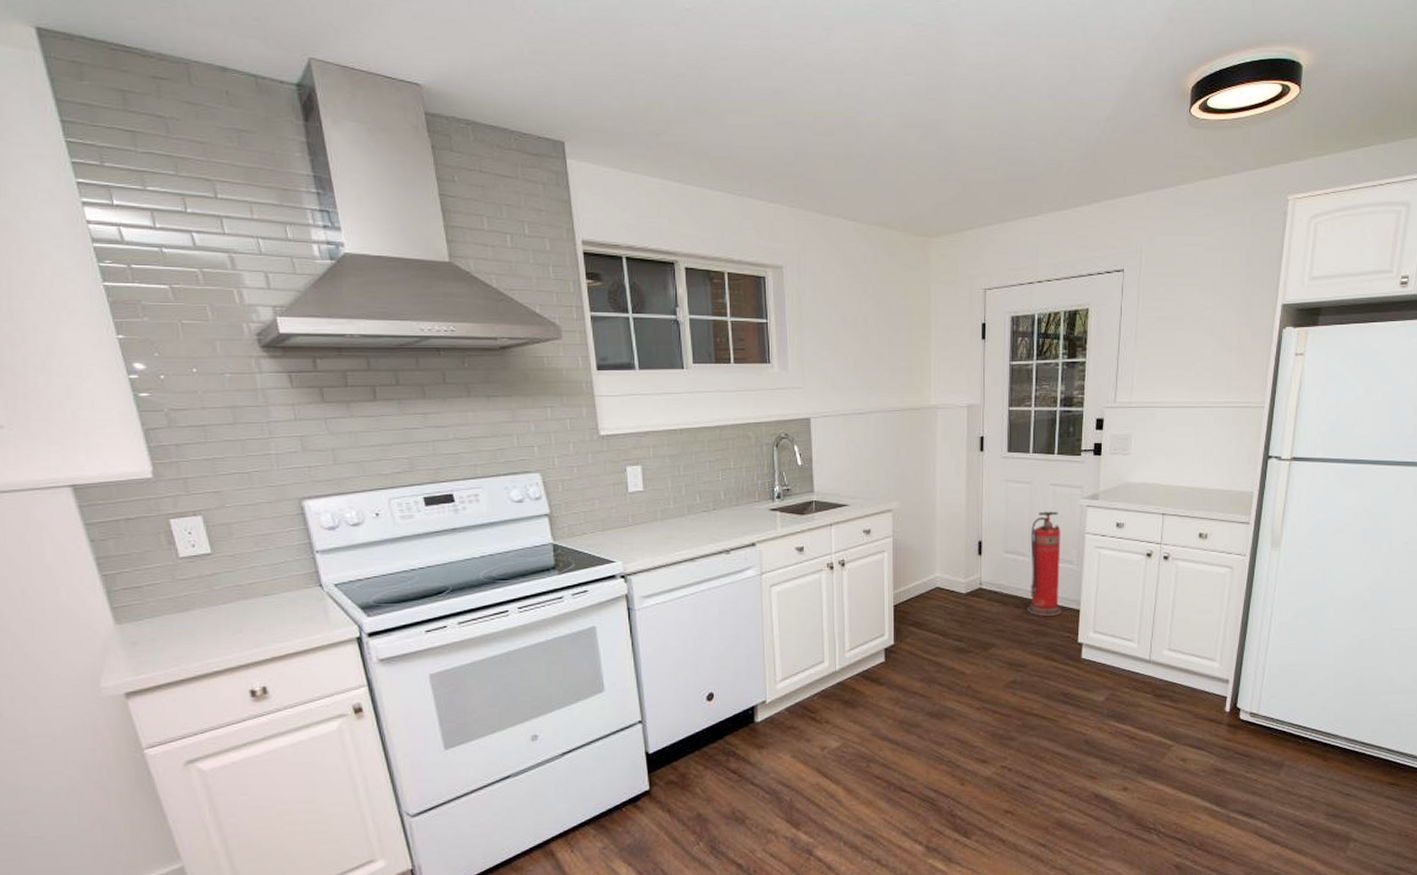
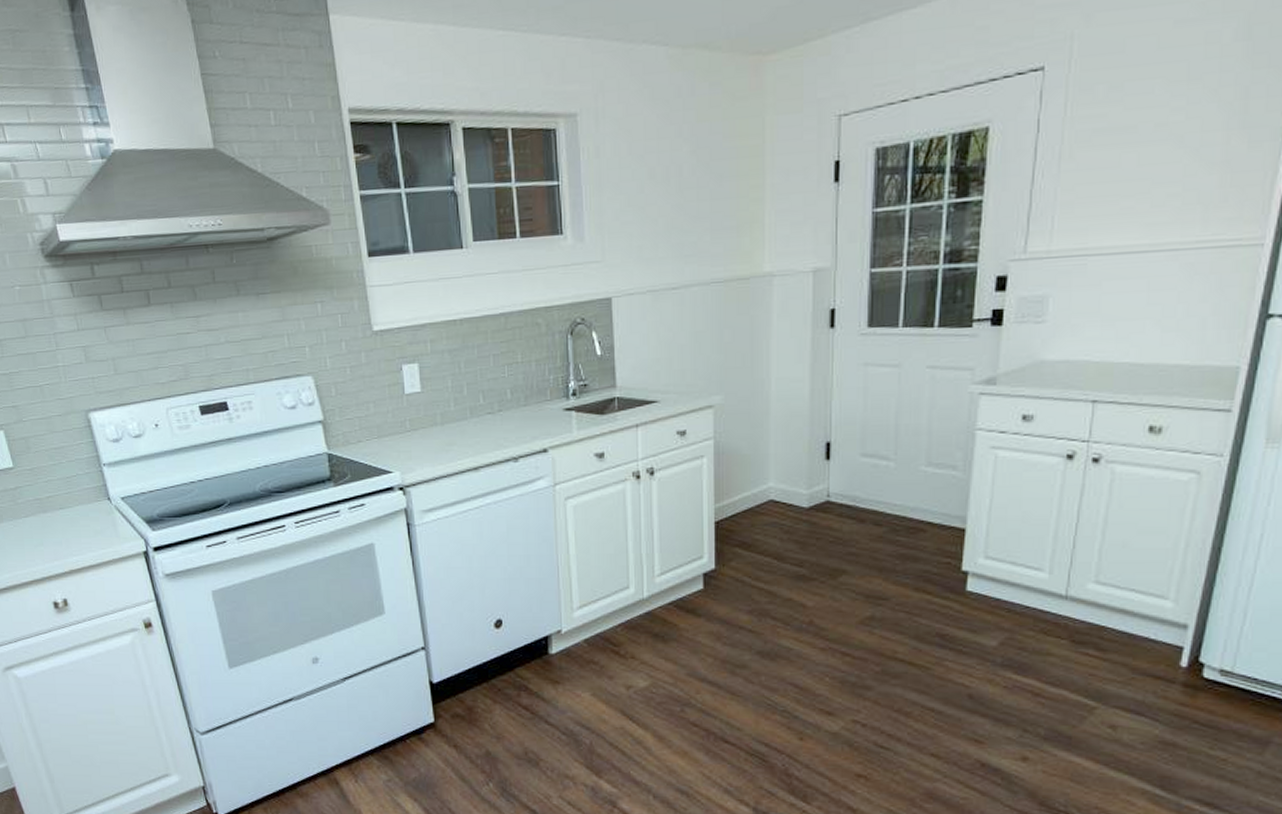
fire extinguisher: present [1027,511,1061,617] -> none [891,401,941,538]

